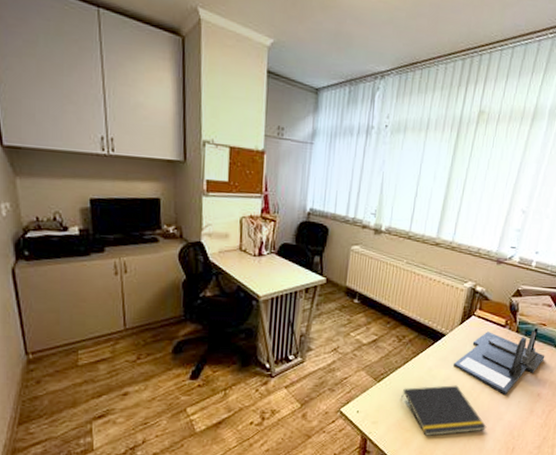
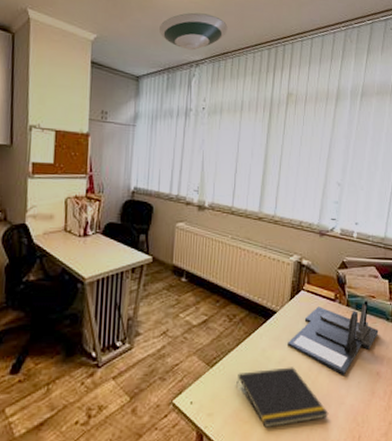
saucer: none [342,14,419,60] -> present [159,12,228,51]

